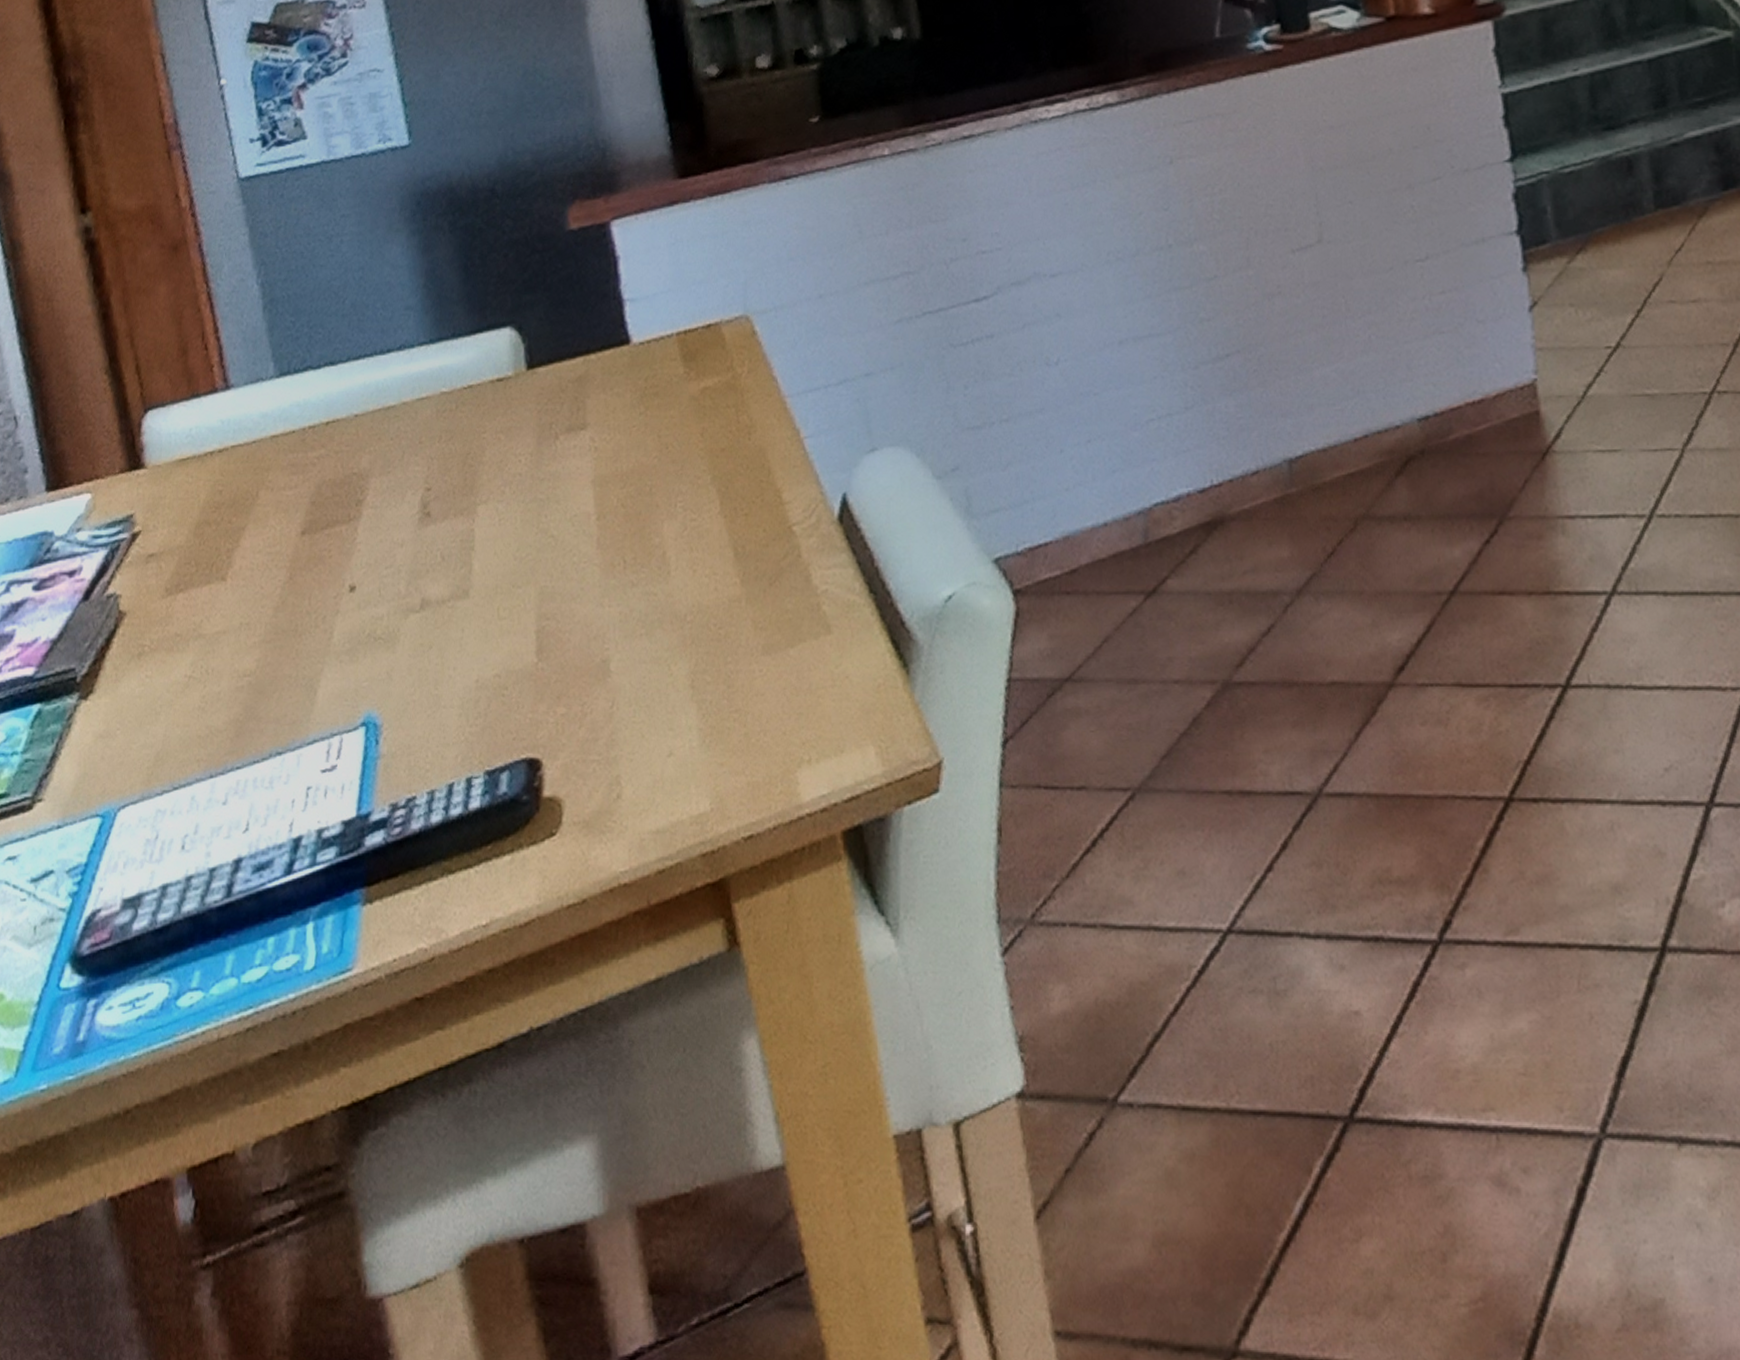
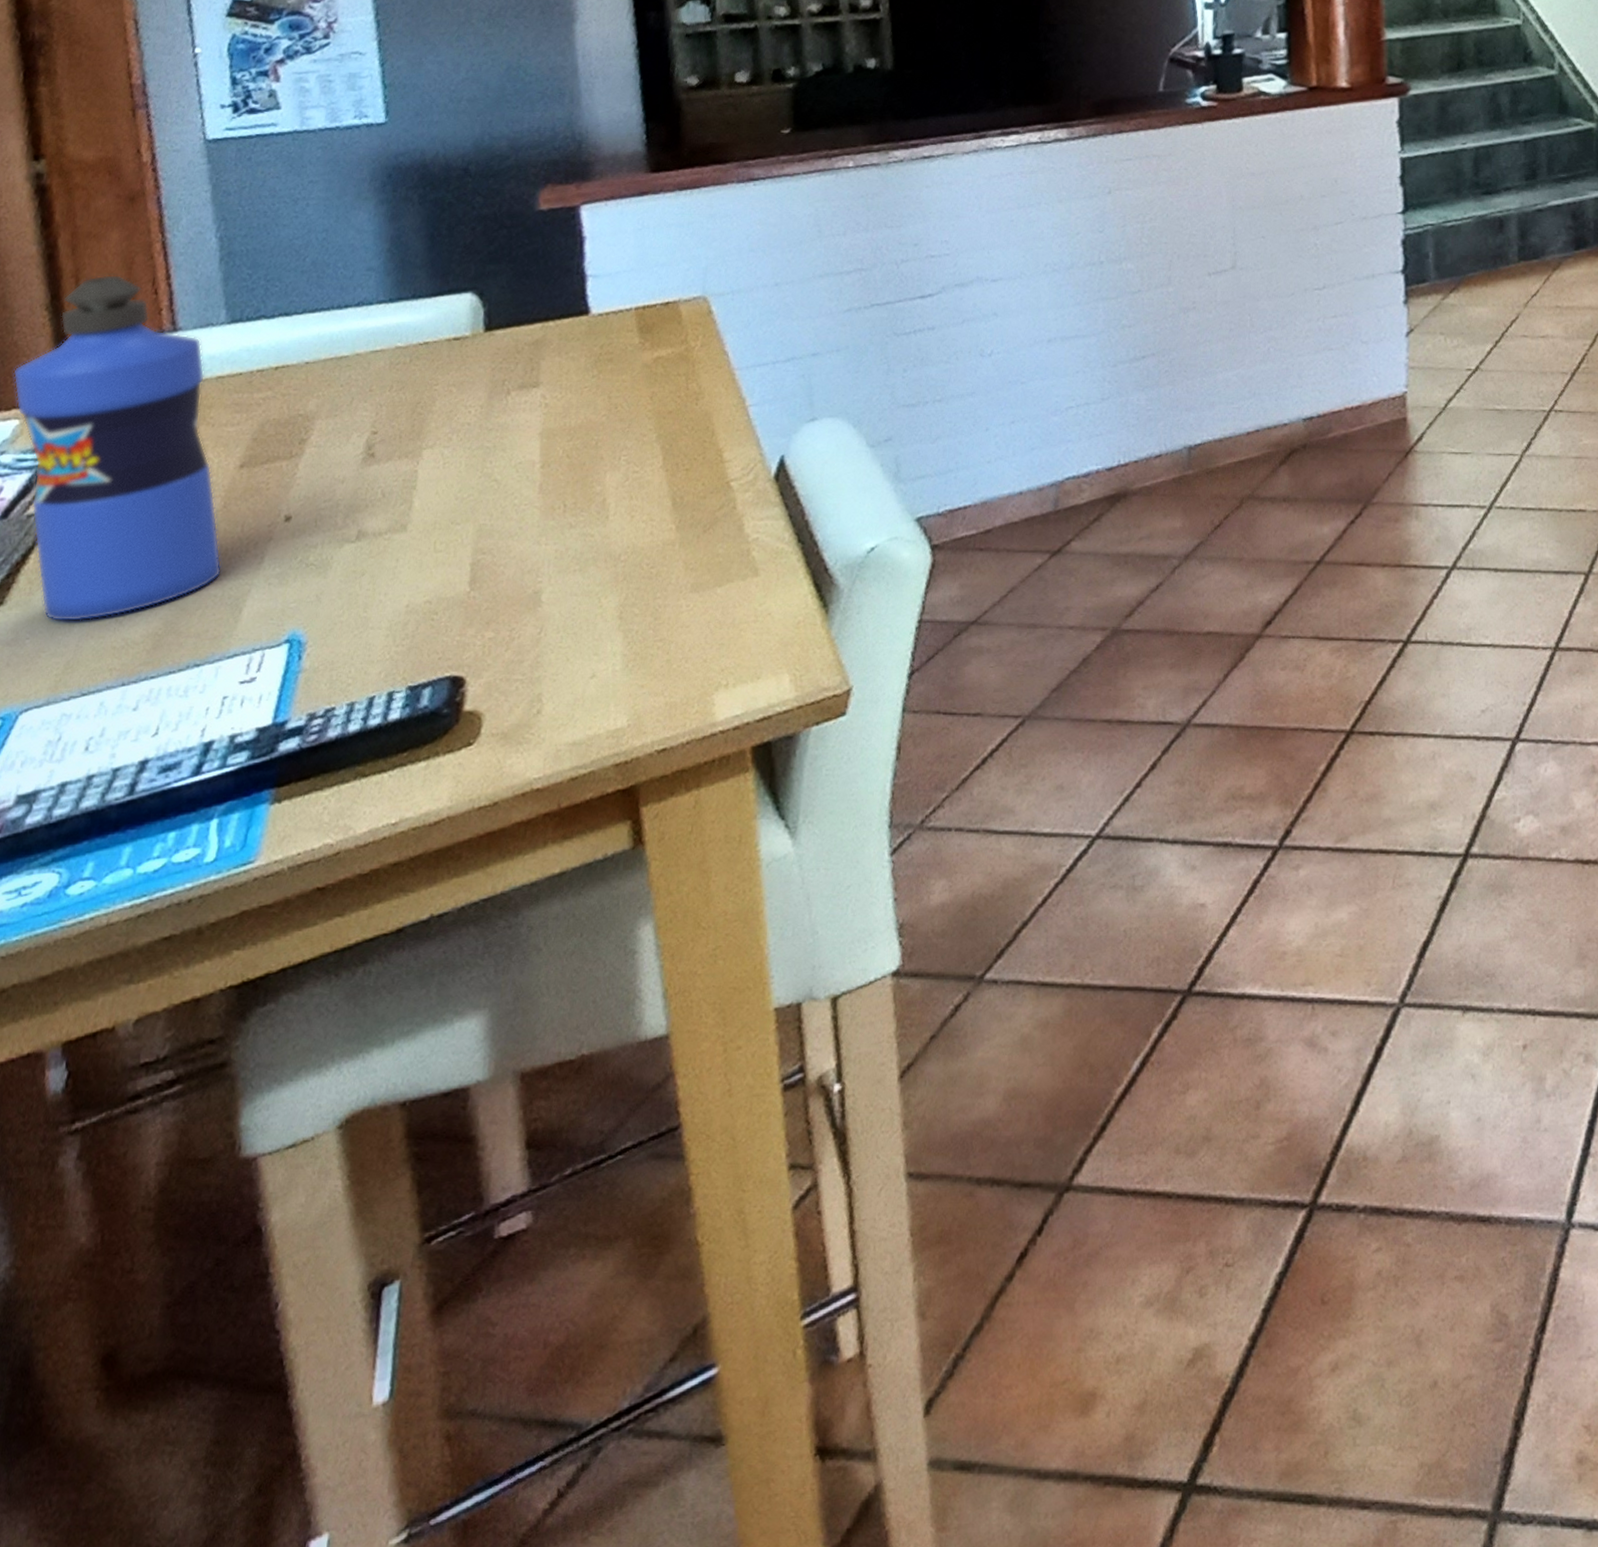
water bottle: none [81,330,294,710] -> present [13,274,223,622]

